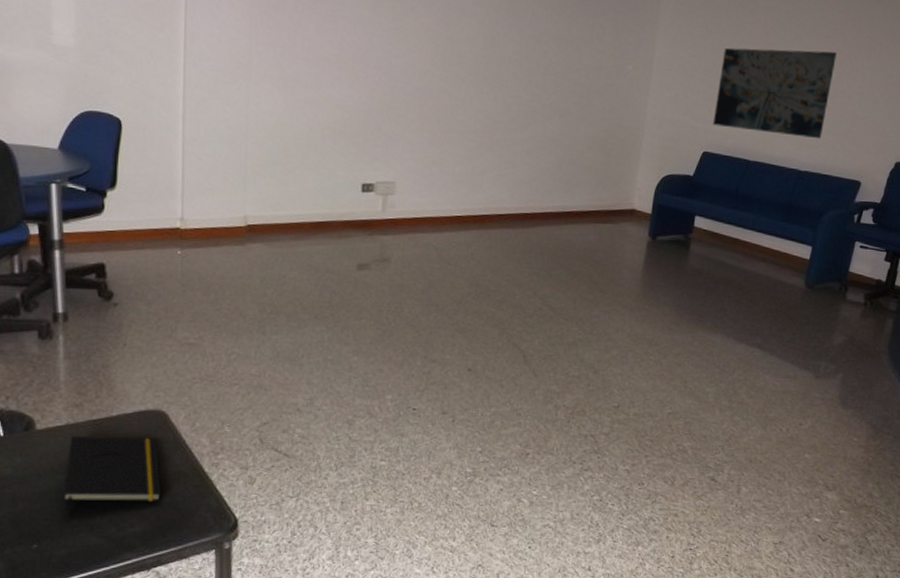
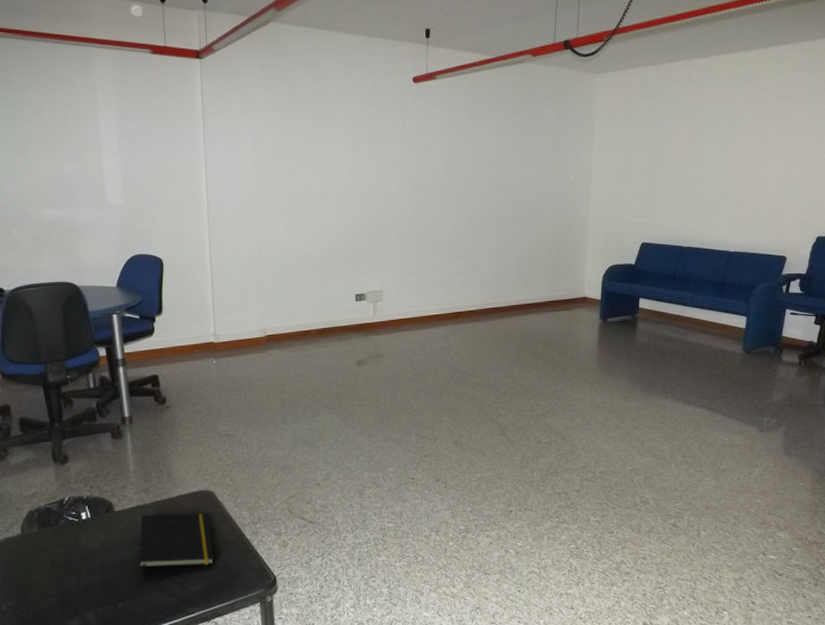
wall art: present [712,48,838,139] -> none [648,146,755,223]

